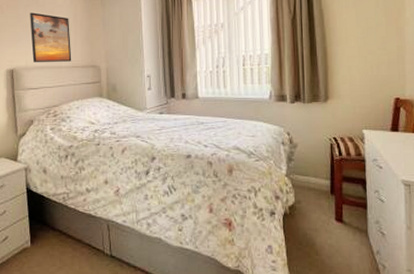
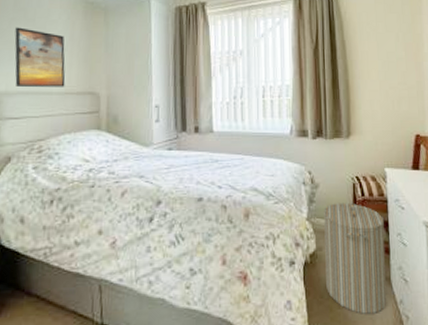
laundry hamper: none [302,160,364,261] -> present [324,201,387,314]

